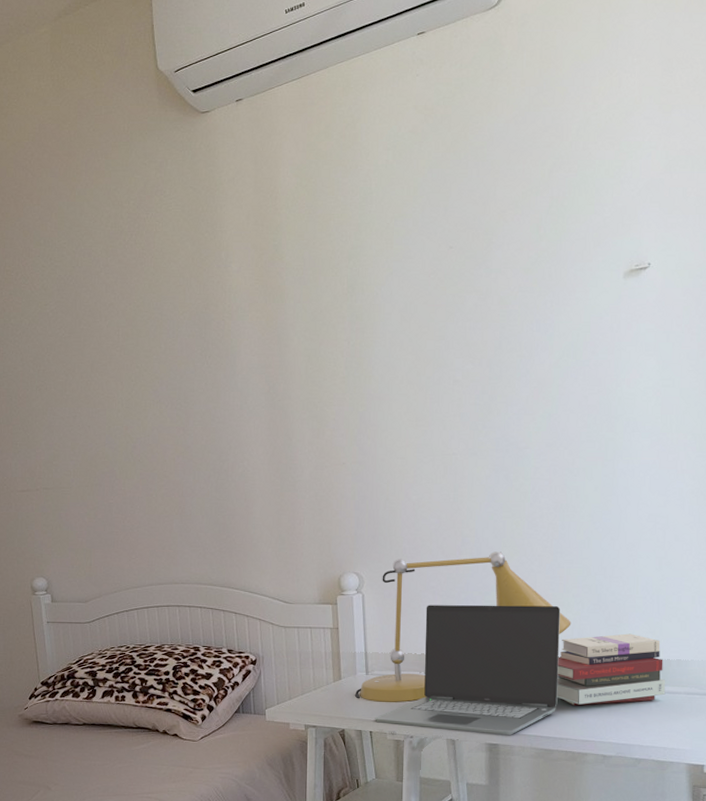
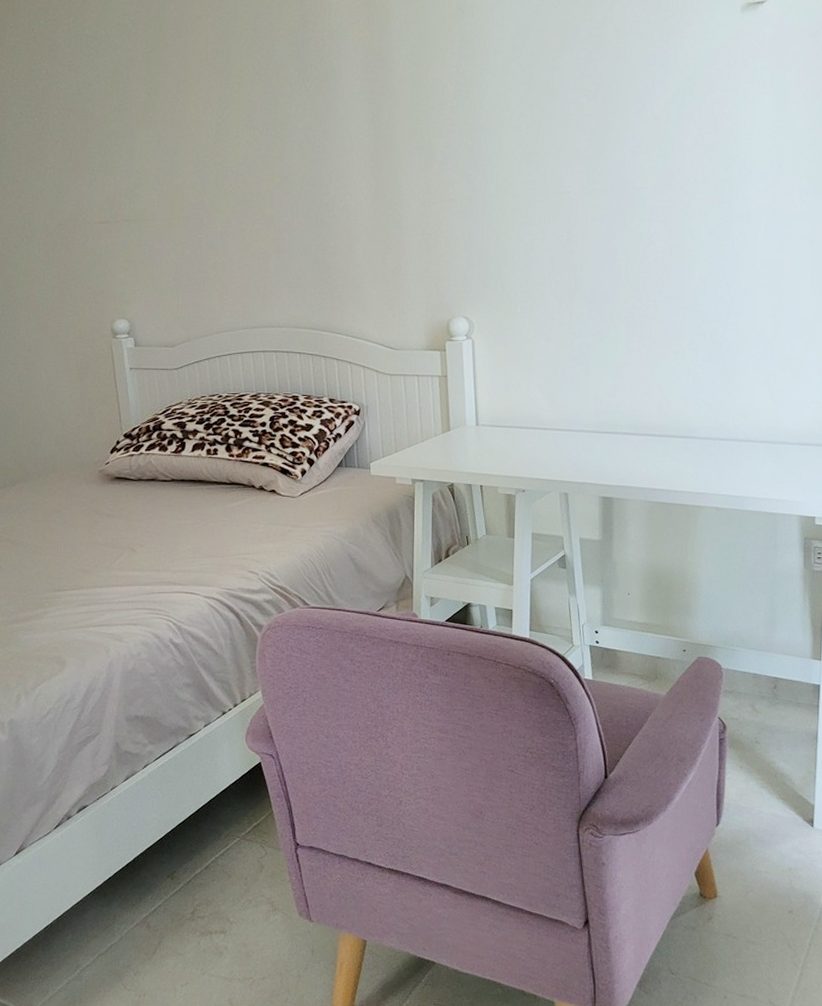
table lamp: present [355,551,572,702] -> none [465,296,686,455]
laptop: present [375,605,561,735] -> none [485,352,675,488]
books: present [557,633,666,706] -> none [671,382,779,457]

